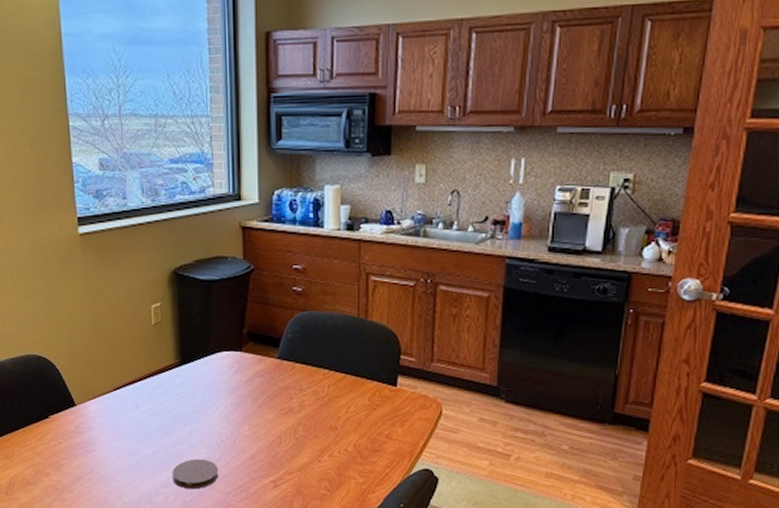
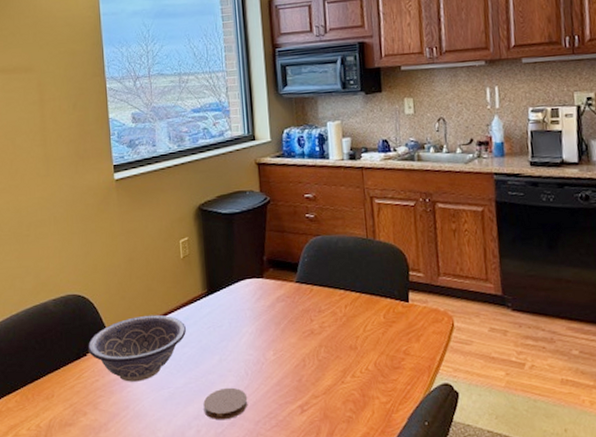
decorative bowl: none [49,381,156,447] -> present [87,314,186,382]

